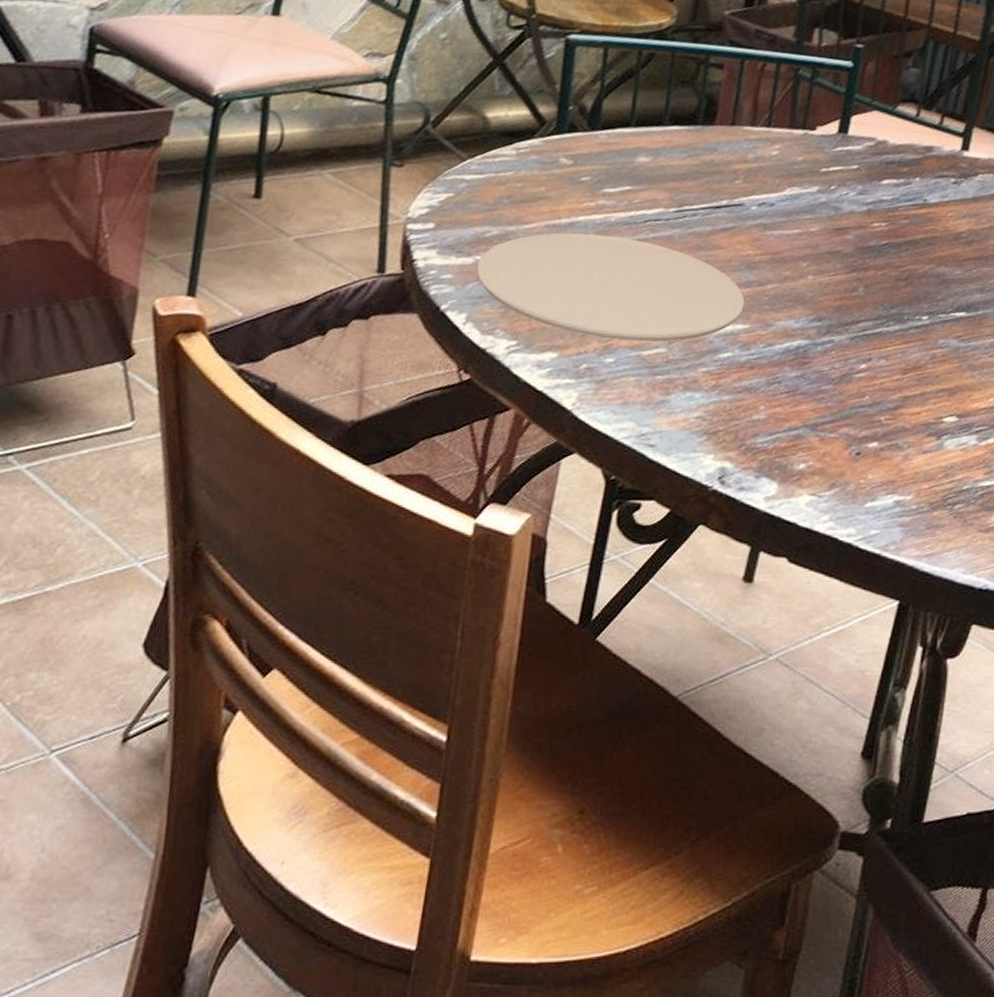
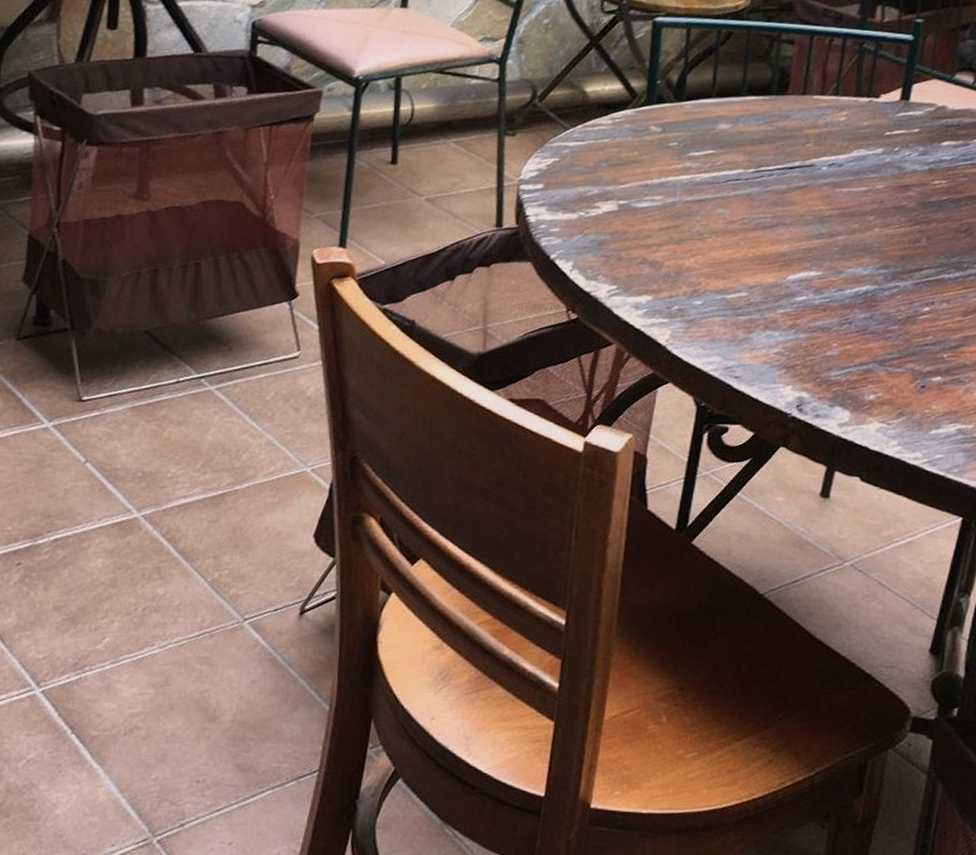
plate: present [476,232,745,343] -> none [580,191,818,287]

